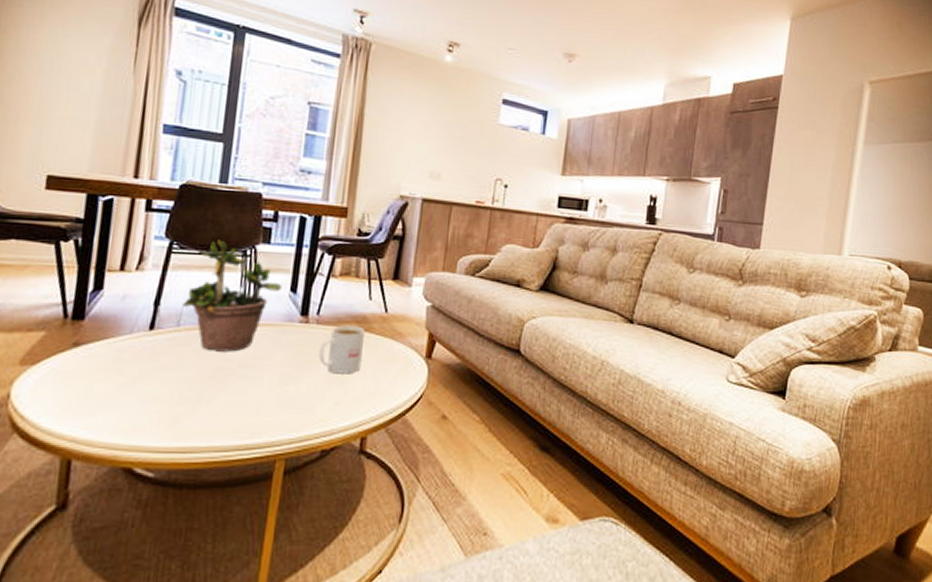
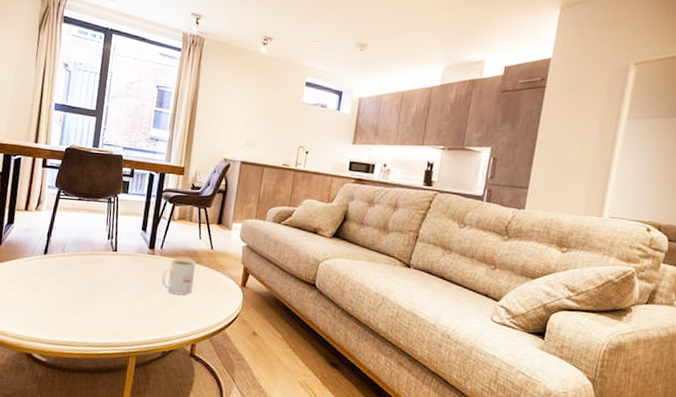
potted plant: present [182,239,282,352] -> none [66,189,136,274]

